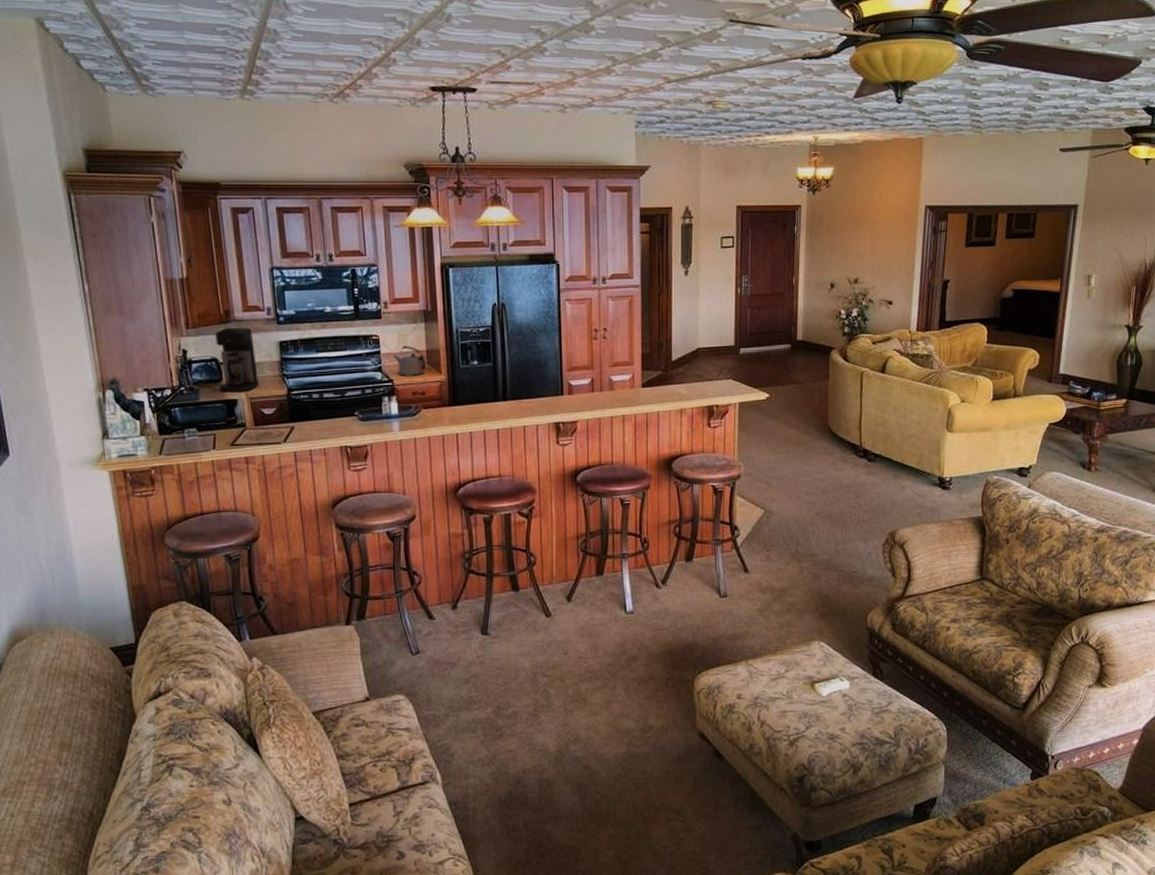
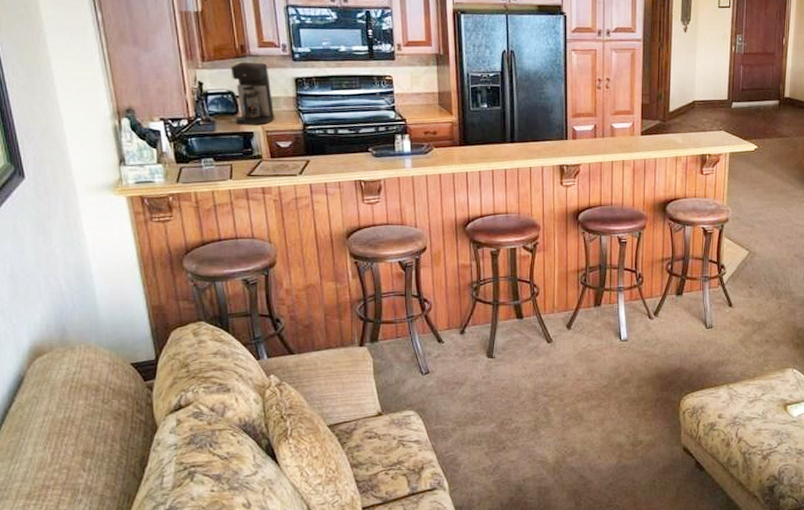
kettle: present [392,345,427,377] -> none [405,86,438,117]

